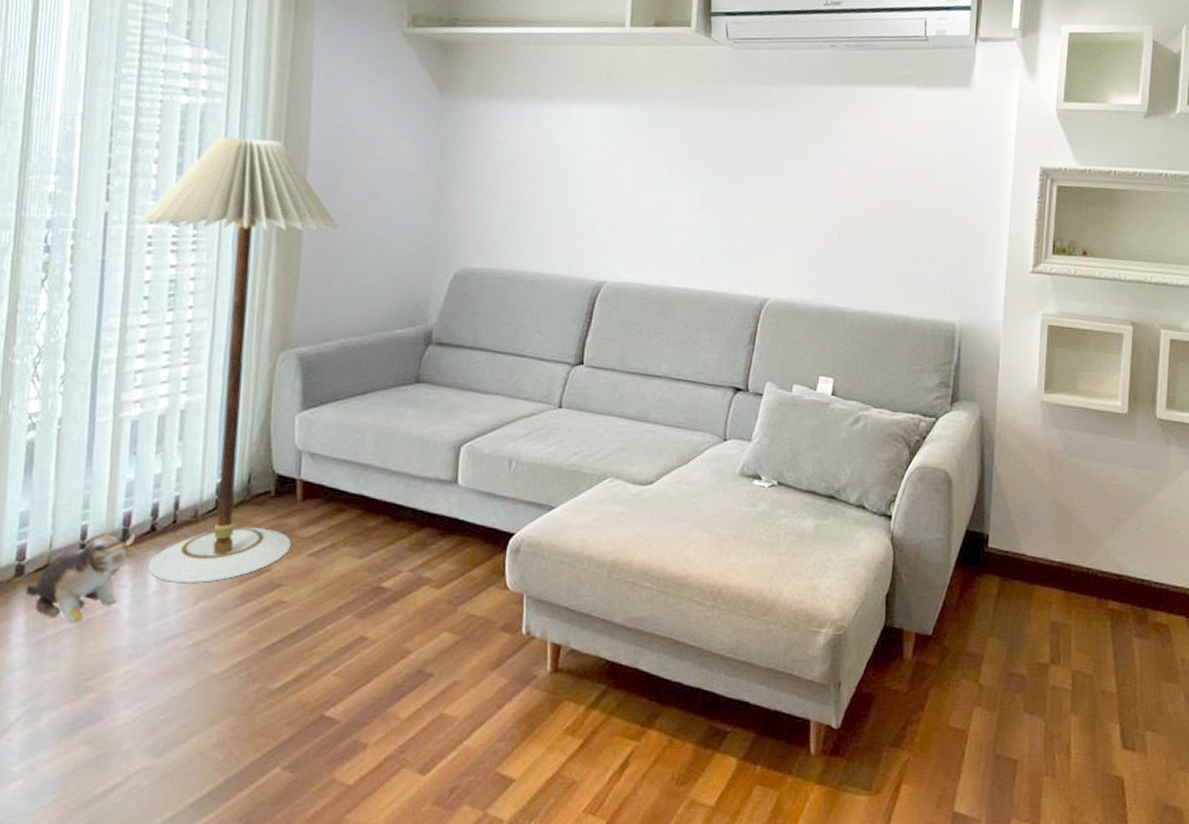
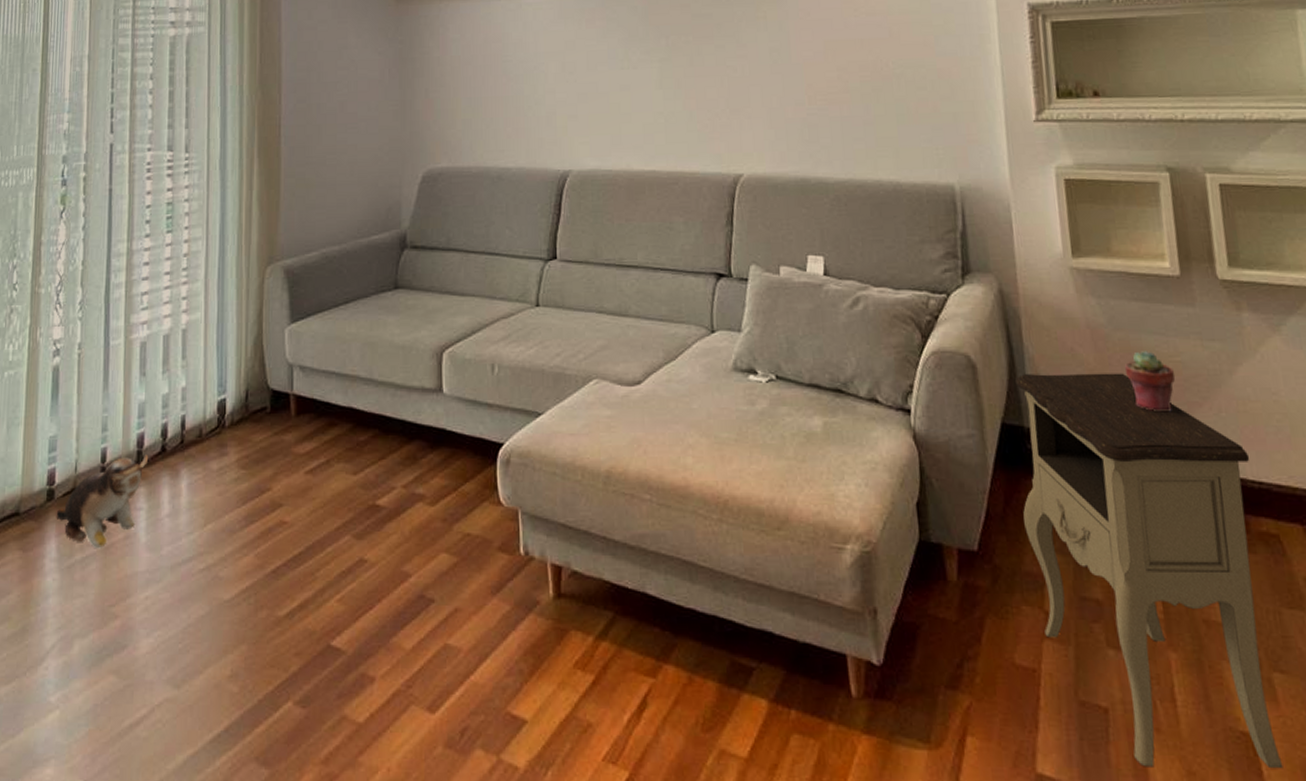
floor lamp: present [139,136,340,583] -> none [139,61,314,504]
nightstand: none [973,490,1157,805] -> present [1015,373,1283,769]
potted succulent: none [1072,474,1111,525] -> present [1124,351,1176,412]

